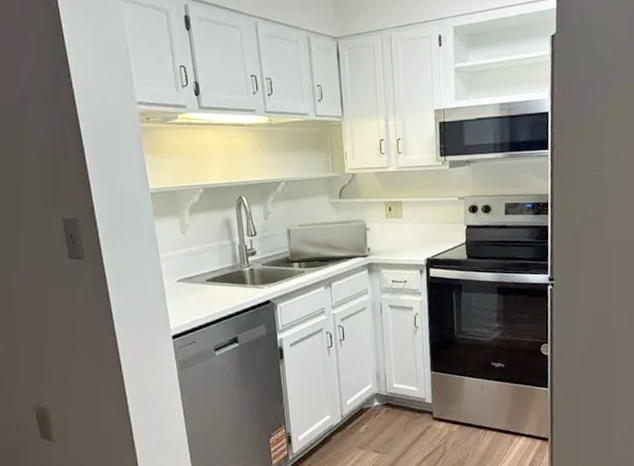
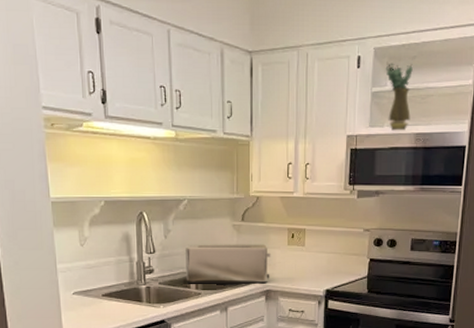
vase: none [465,38,494,103] -> present [385,62,413,132]

